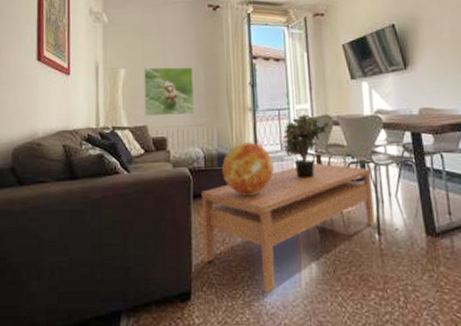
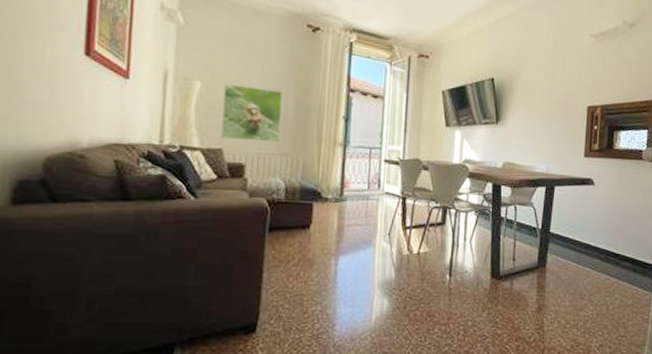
coffee table: present [201,163,375,294] -> none [274,205,452,327]
decorative sphere: present [222,142,274,195] -> none [304,178,358,231]
potted plant: present [283,113,331,179] -> none [370,155,420,219]

